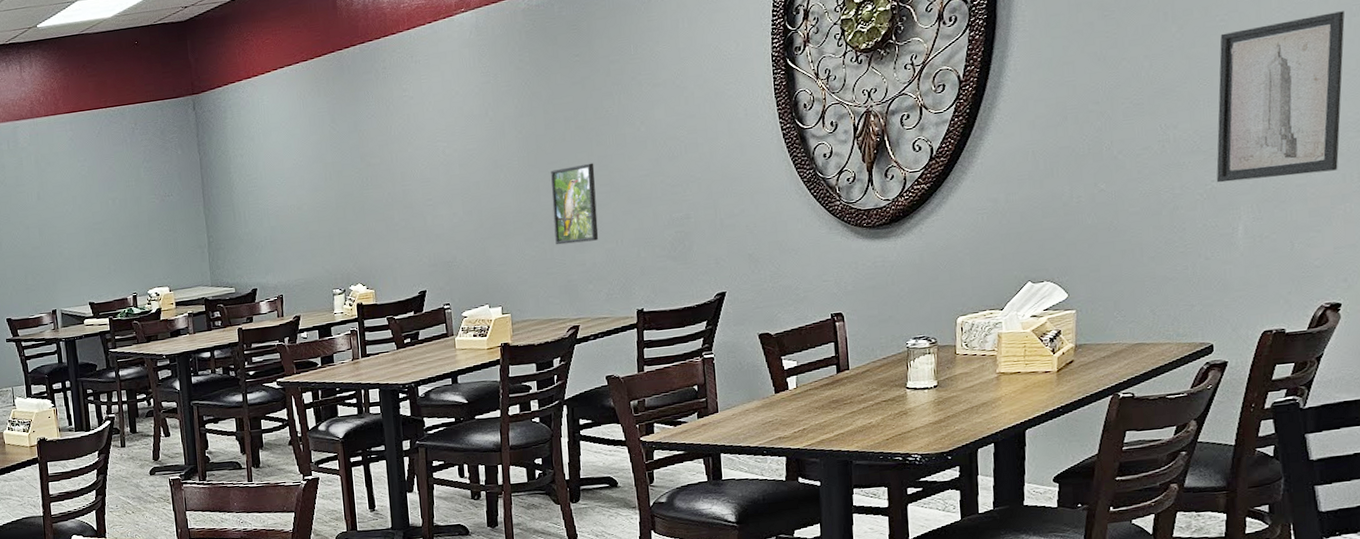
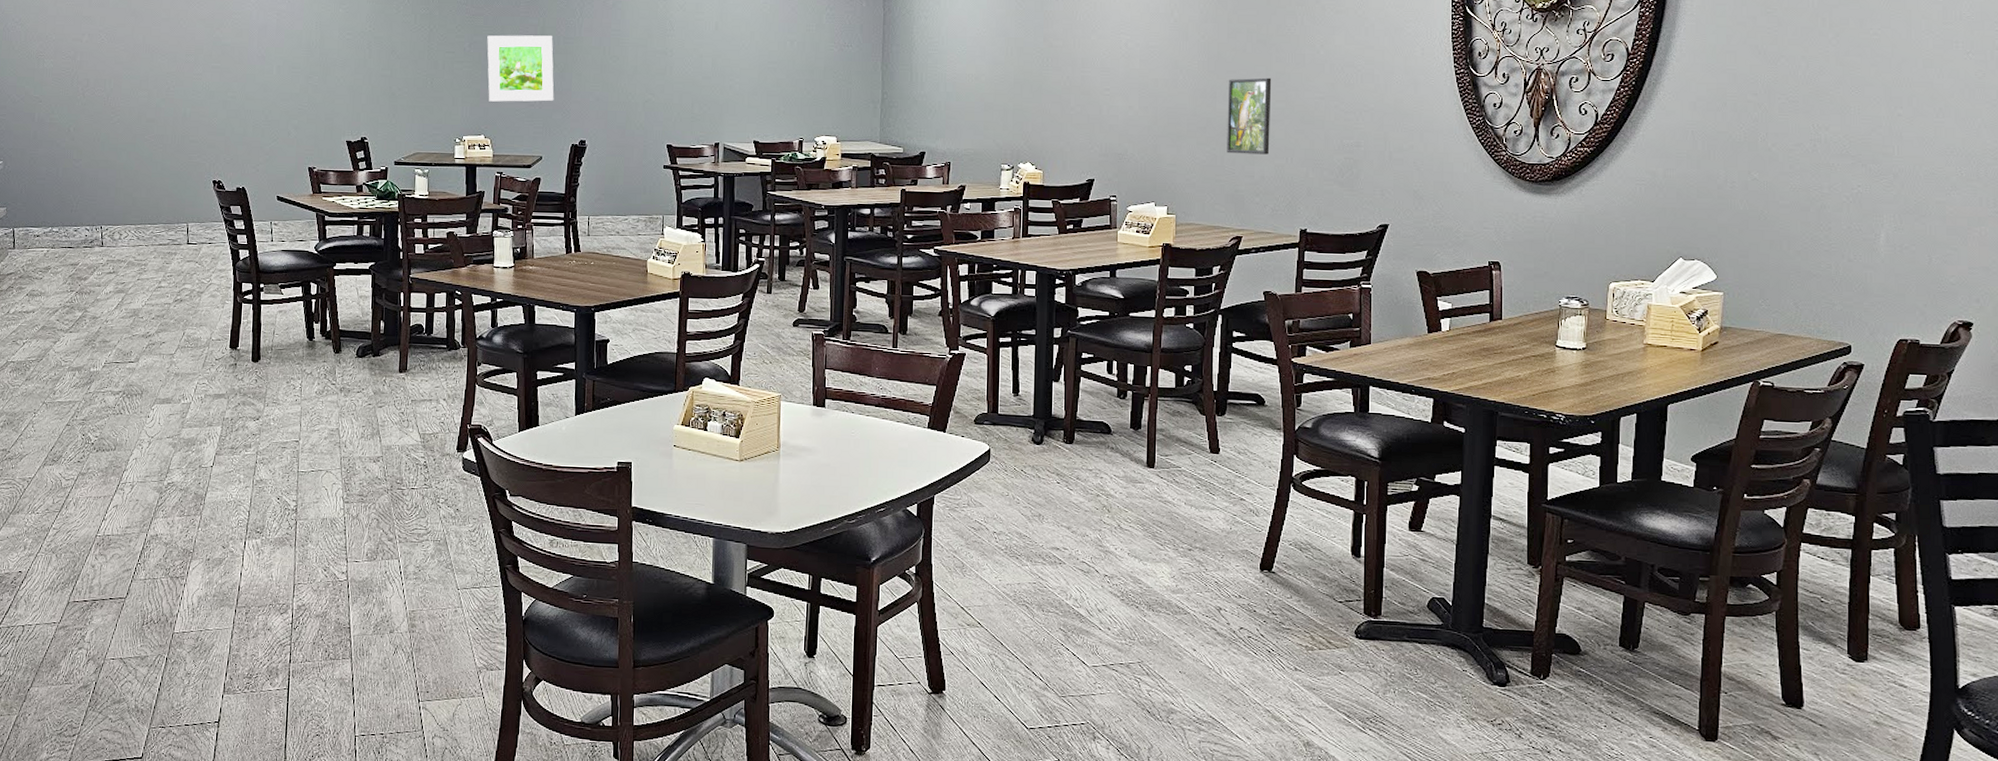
wall art: present [1216,11,1345,183] -> none [1862,43,1988,193]

